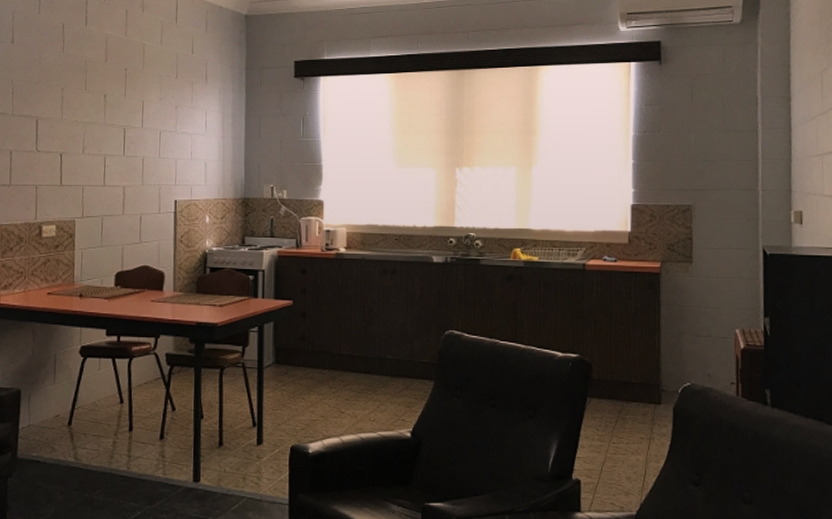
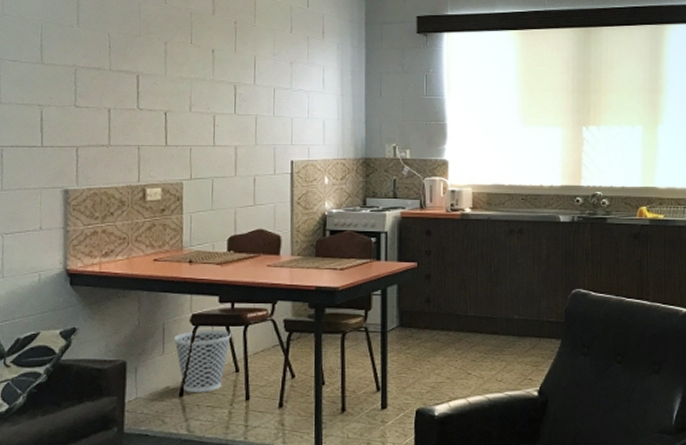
wastebasket: none [64,361,118,422] -> present [174,329,232,392]

